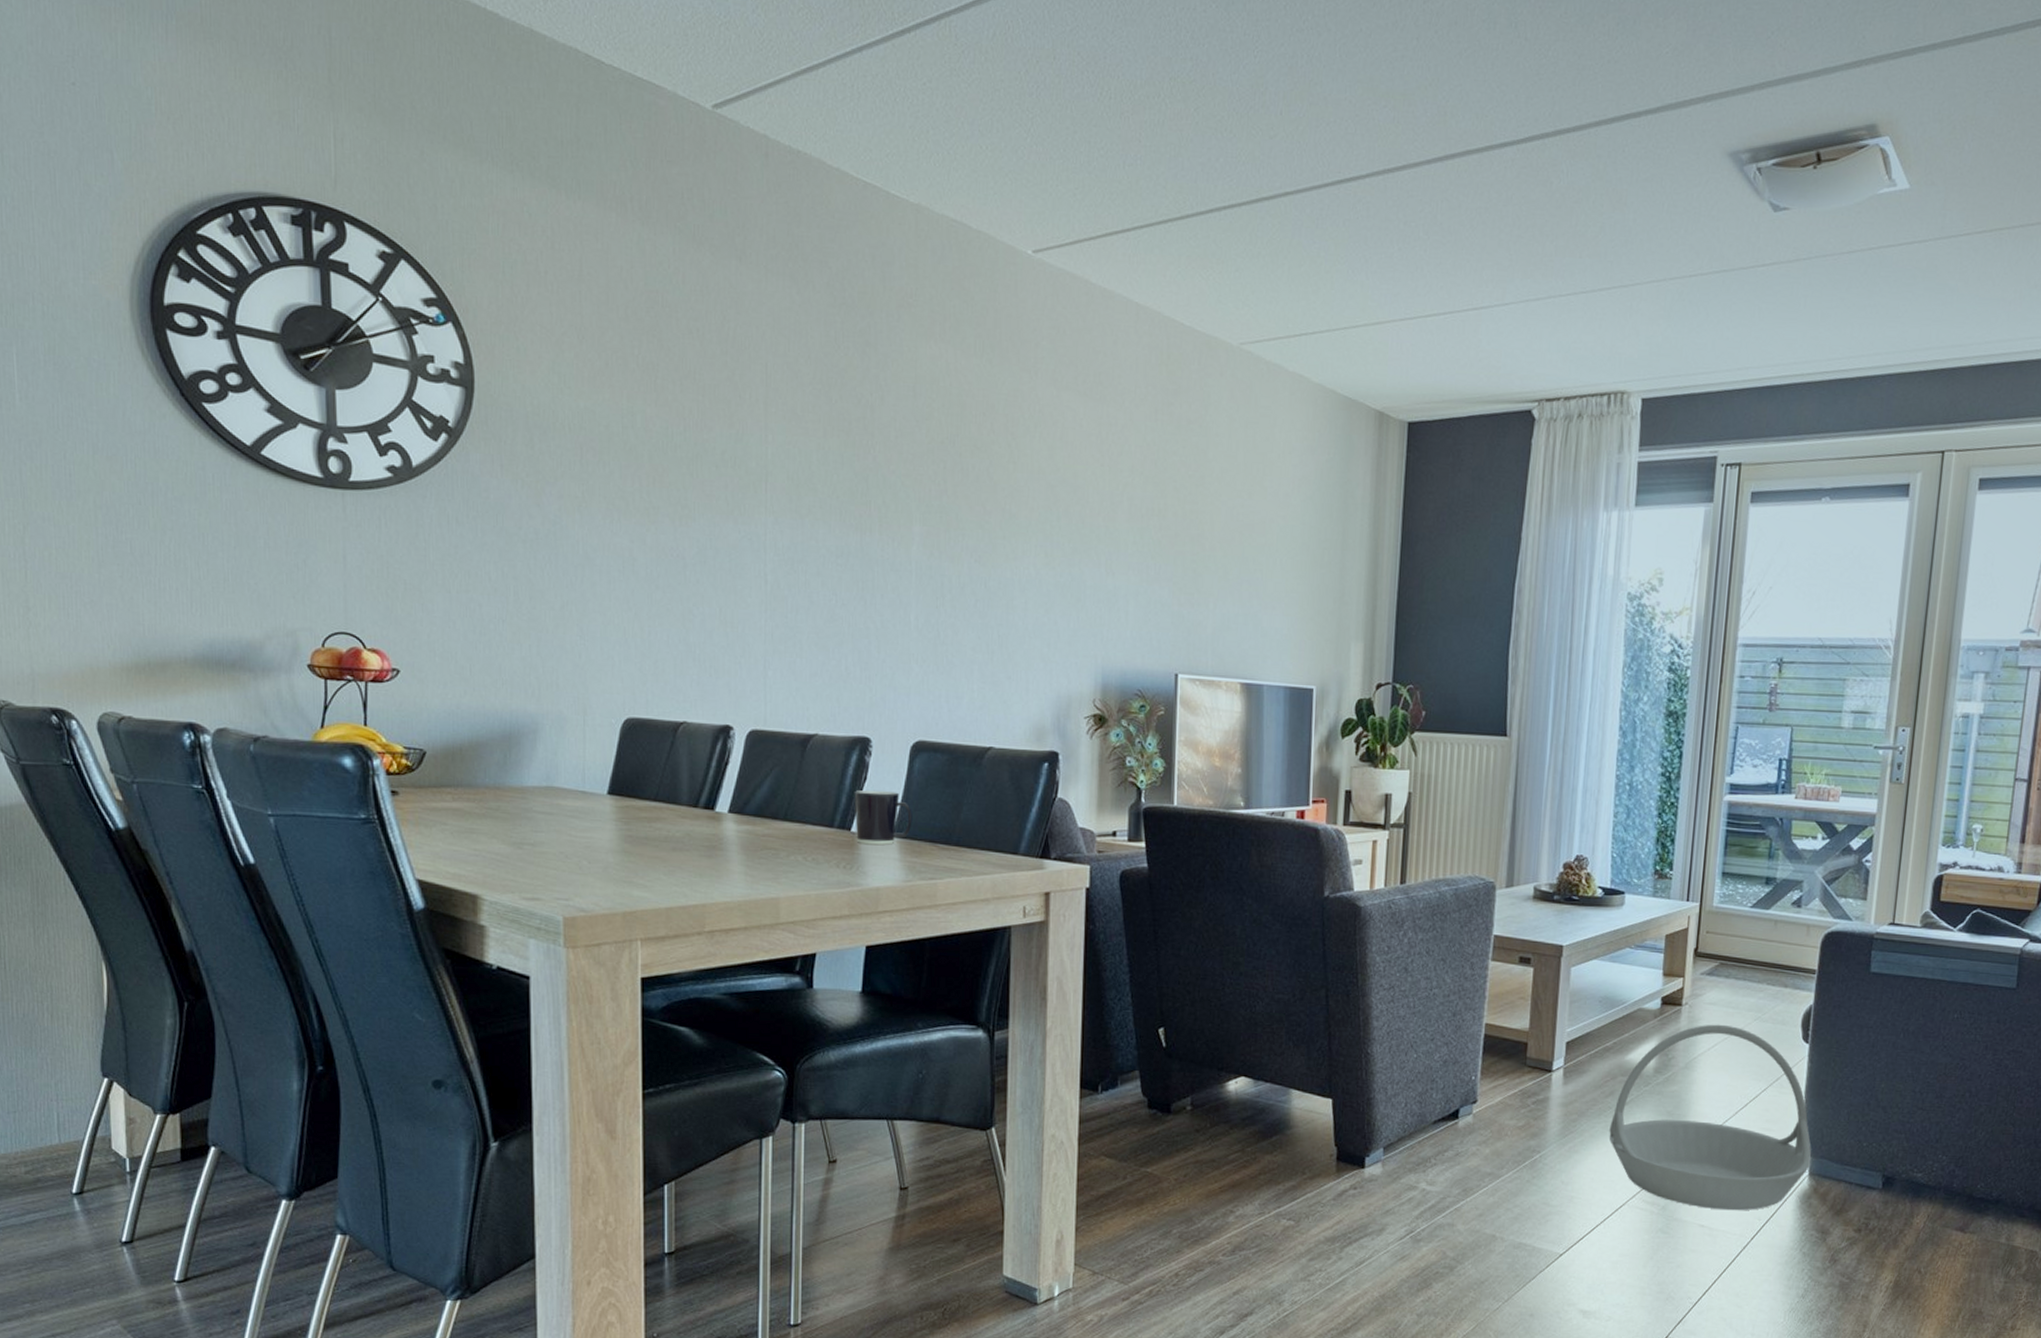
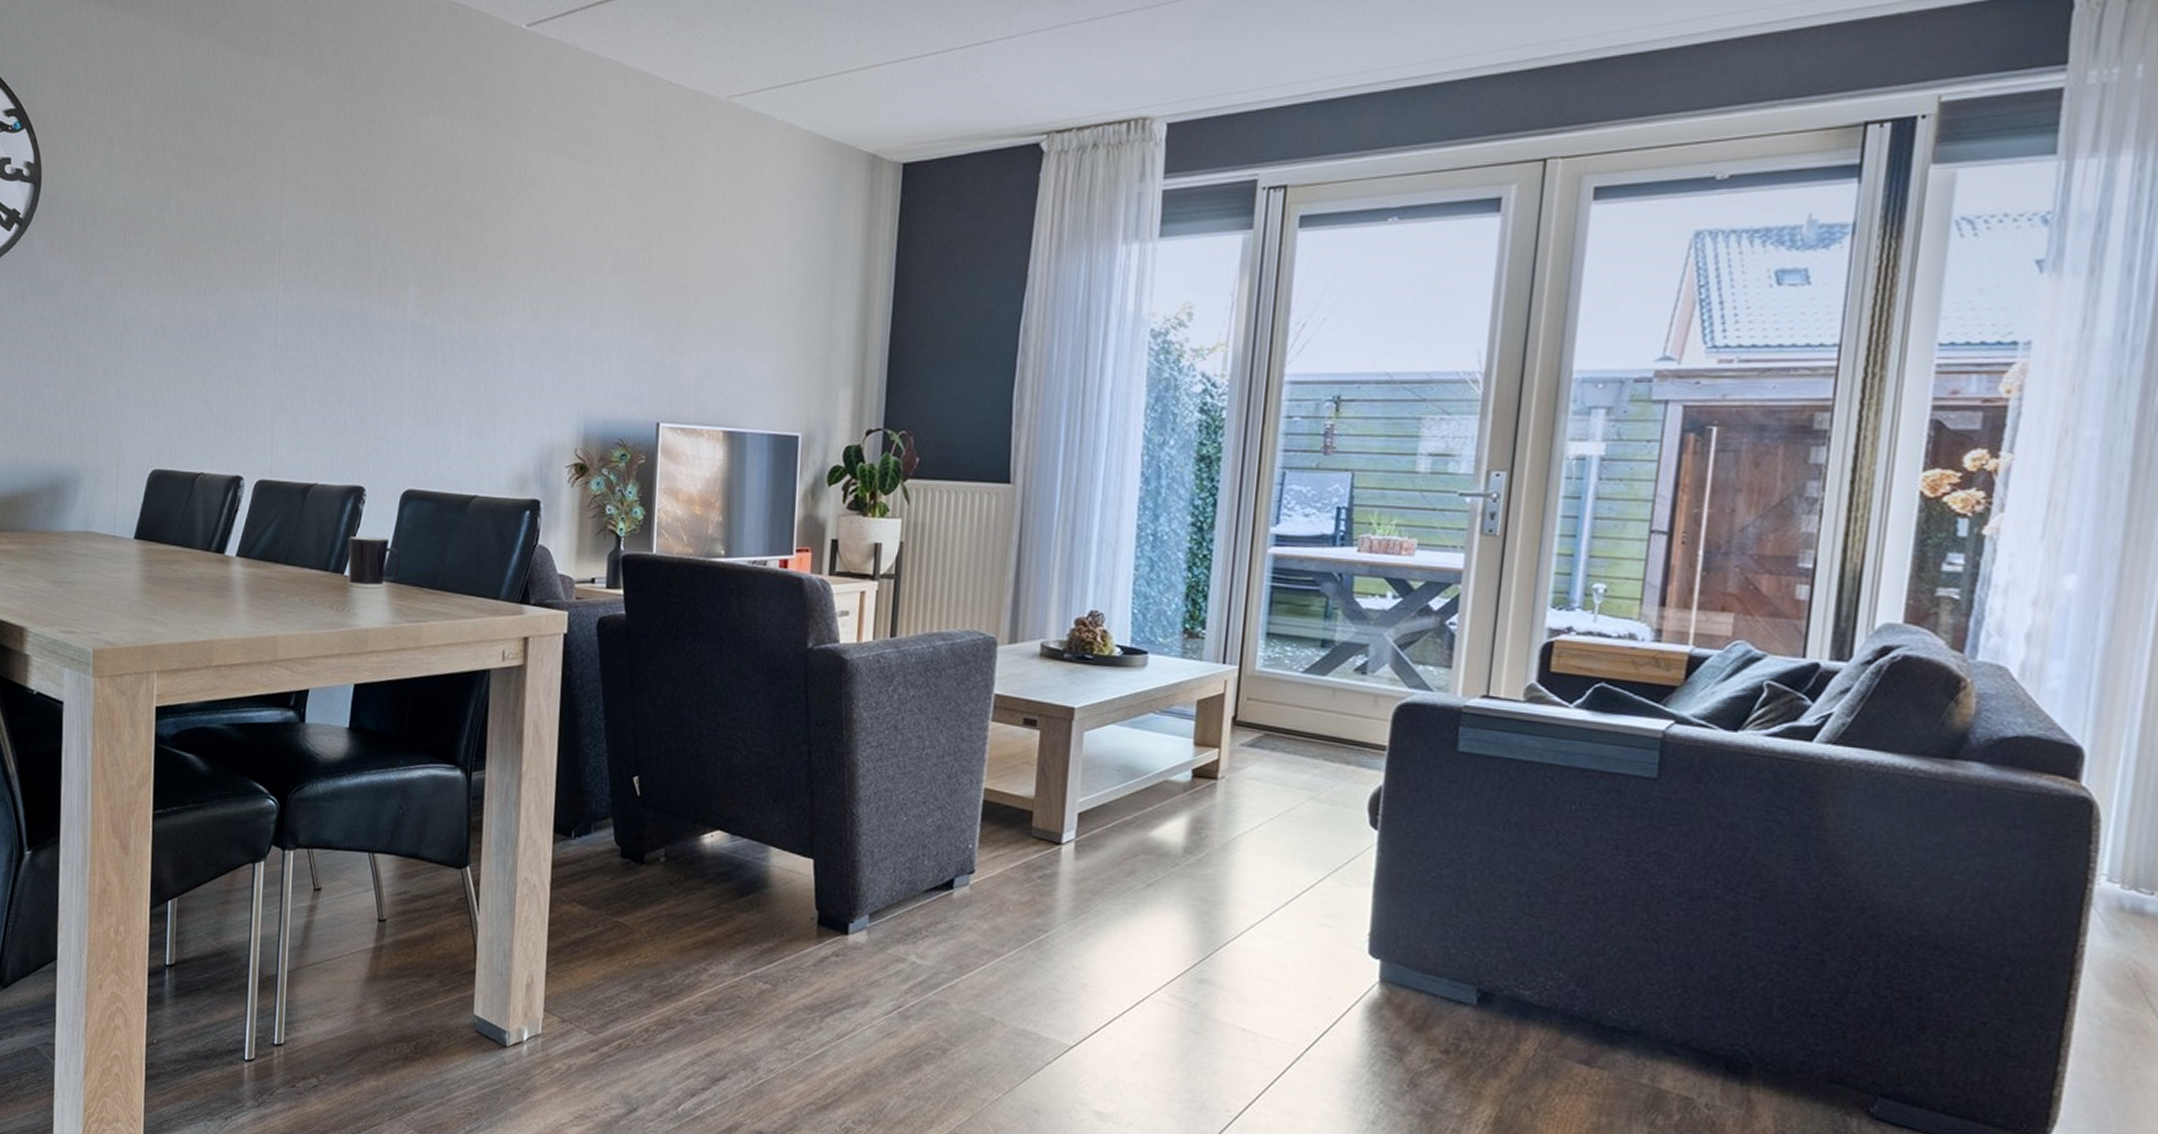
basket: present [1609,1024,1812,1211] -> none [1129,801,1383,1017]

